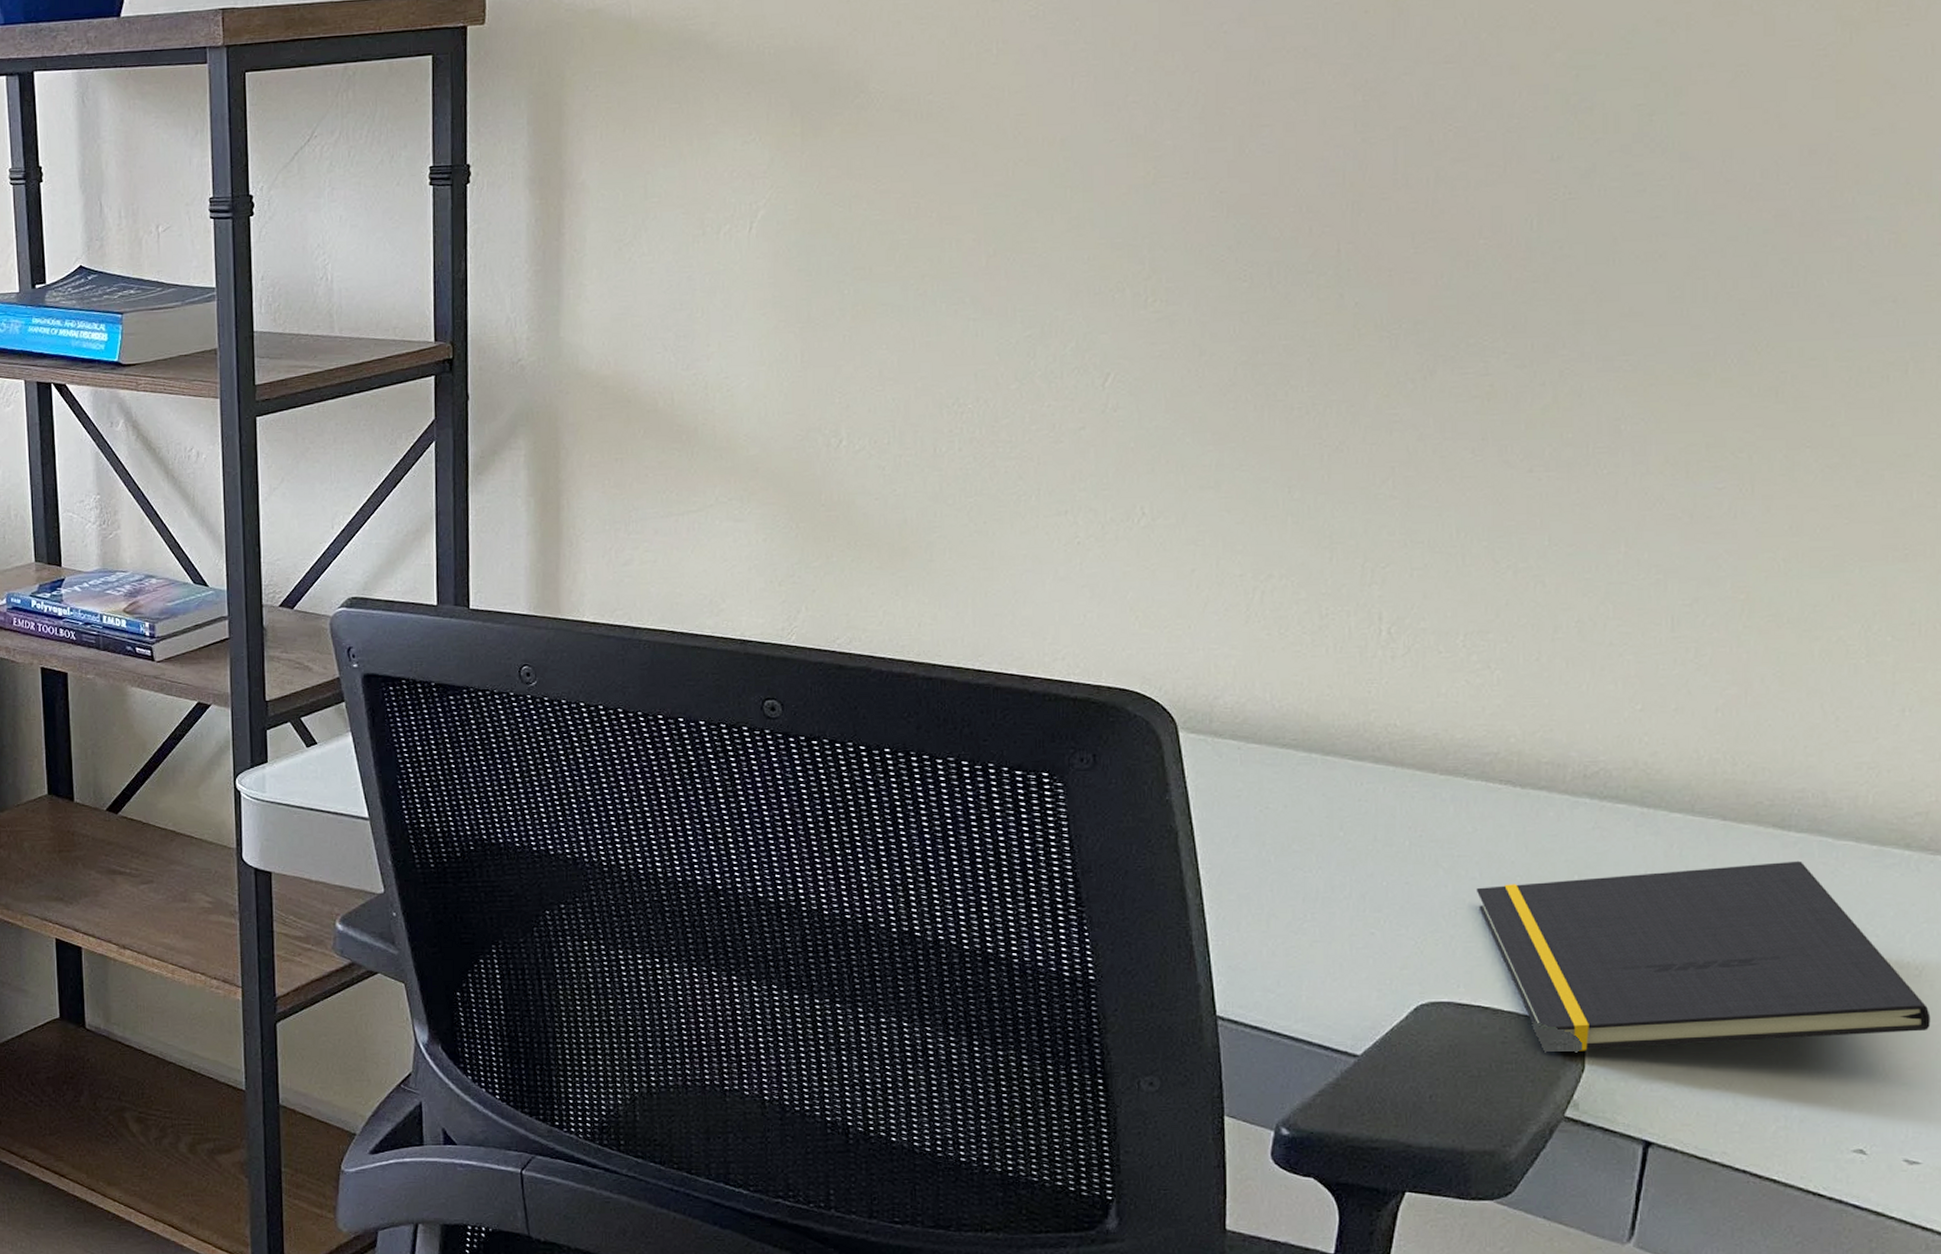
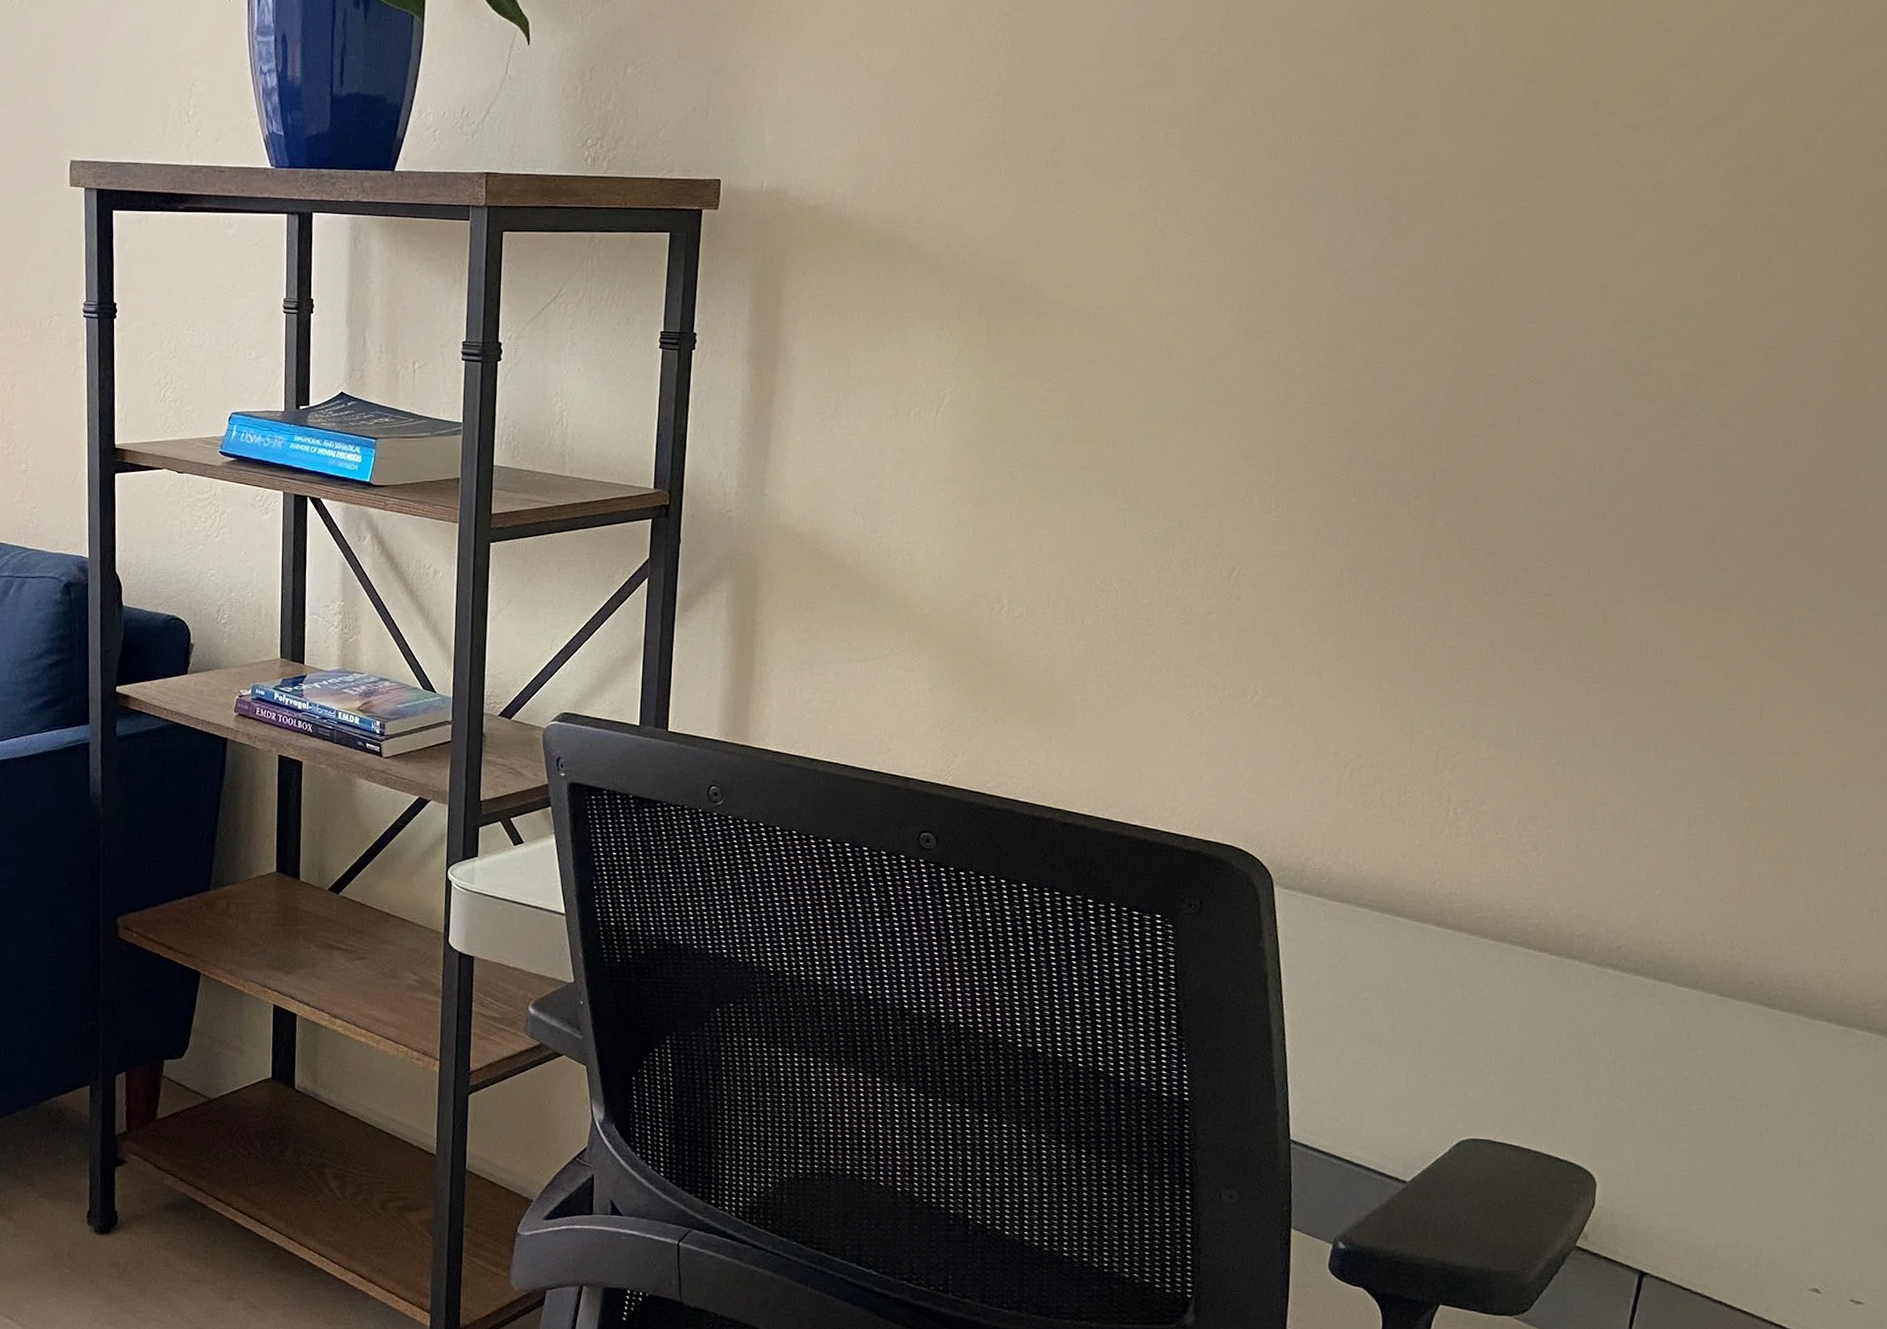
notepad: present [1476,861,1931,1051] -> none [1514,1035,1879,1190]

